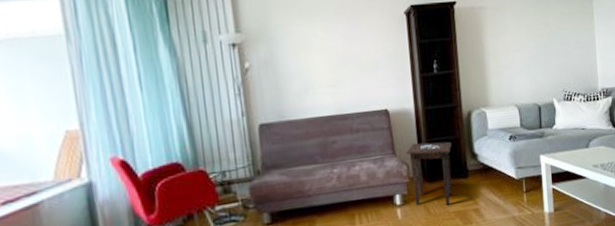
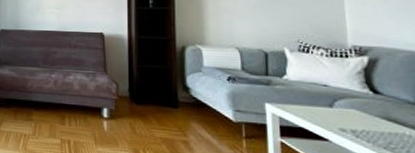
side table: present [406,141,452,207] -> none [117,67,163,131]

